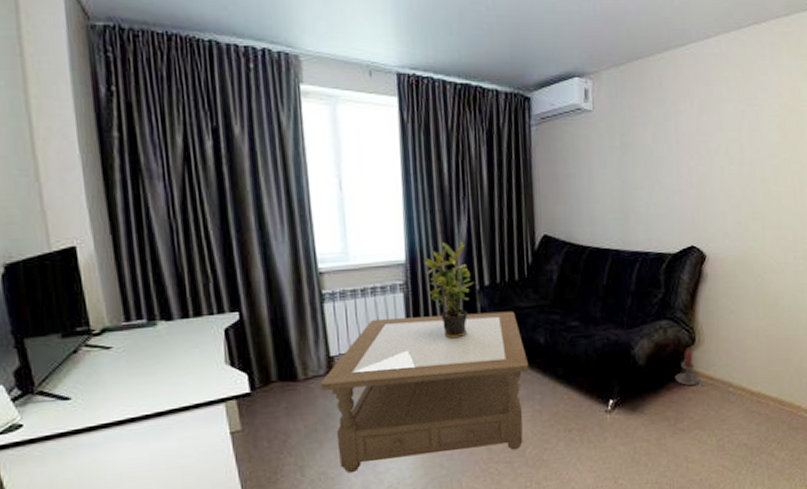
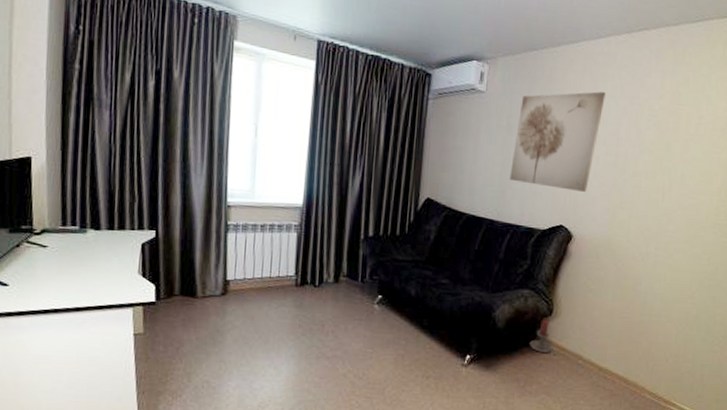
coffee table: present [320,311,529,474] -> none [215,252,399,388]
potted plant: present [423,240,475,339] -> none [318,192,360,280]
wall art: none [630,97,722,208] -> present [510,91,606,193]

